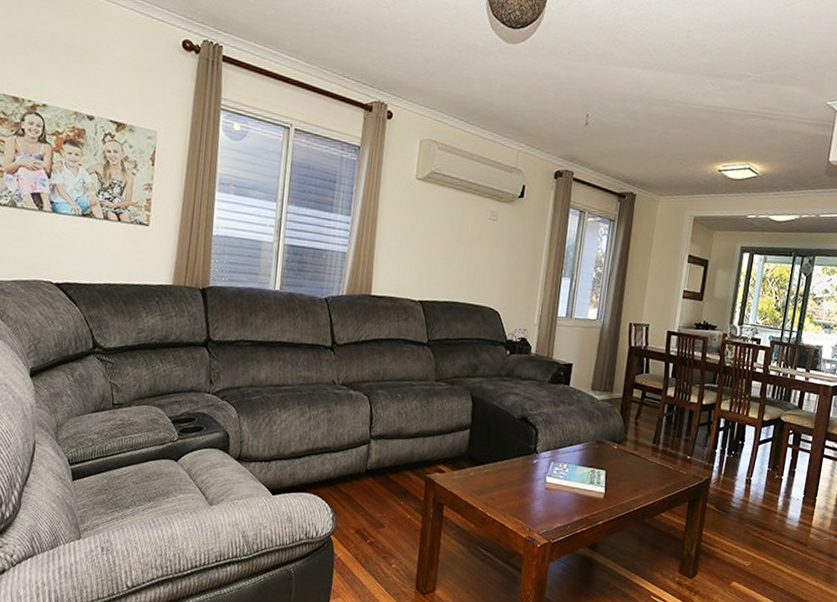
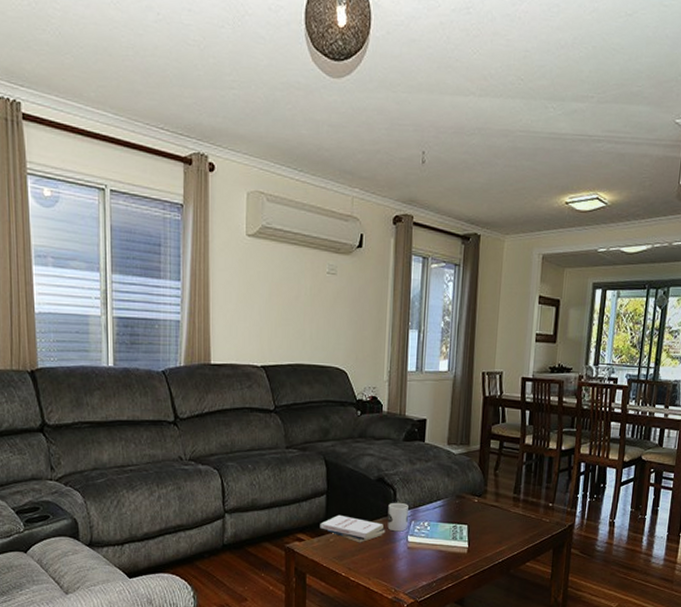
books: none [461,449,525,480] -> present [320,514,386,543]
mug: none [526,442,549,472] -> present [387,502,409,532]

